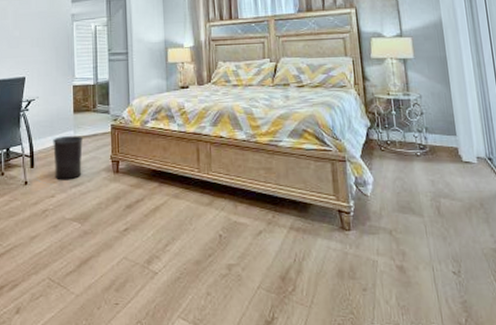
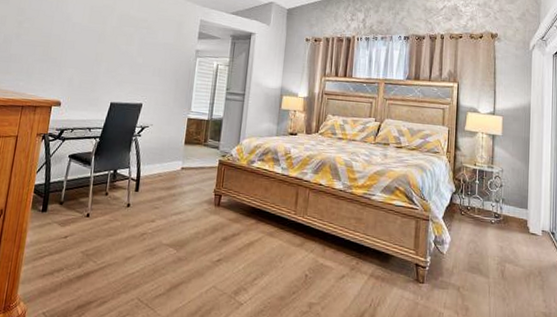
waste bin: present [53,136,84,180] -> none [157,165,191,208]

